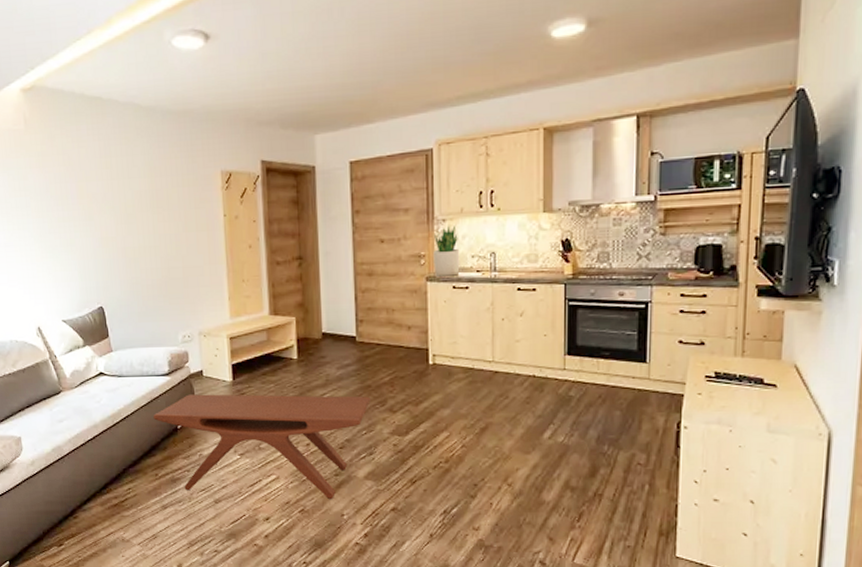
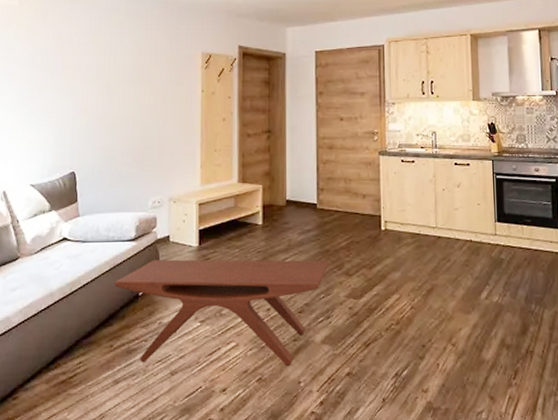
planter: present [433,225,460,277] -> none [385,108,407,151]

